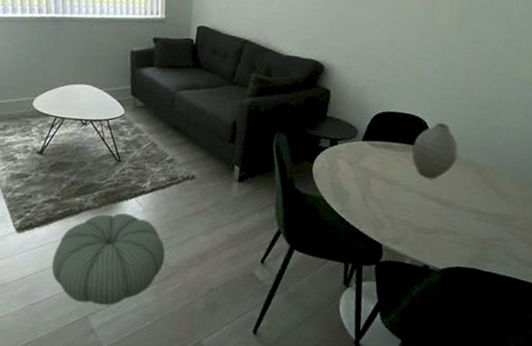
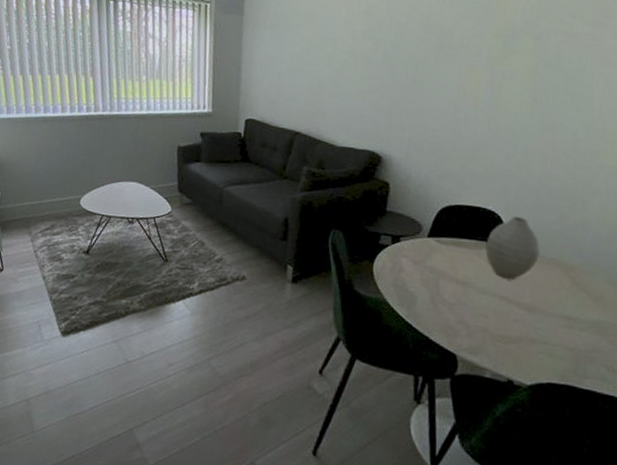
pouf: present [51,213,166,305] -> none [96,316,215,418]

